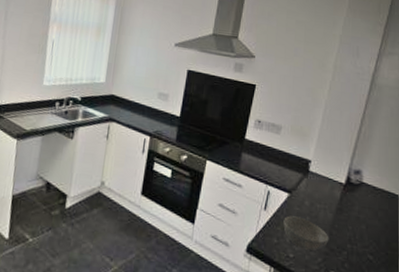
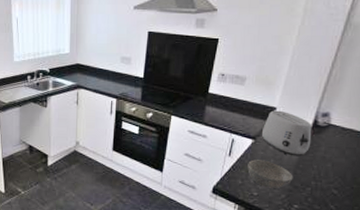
toaster: none [297,163,346,216] -> present [261,110,313,157]

